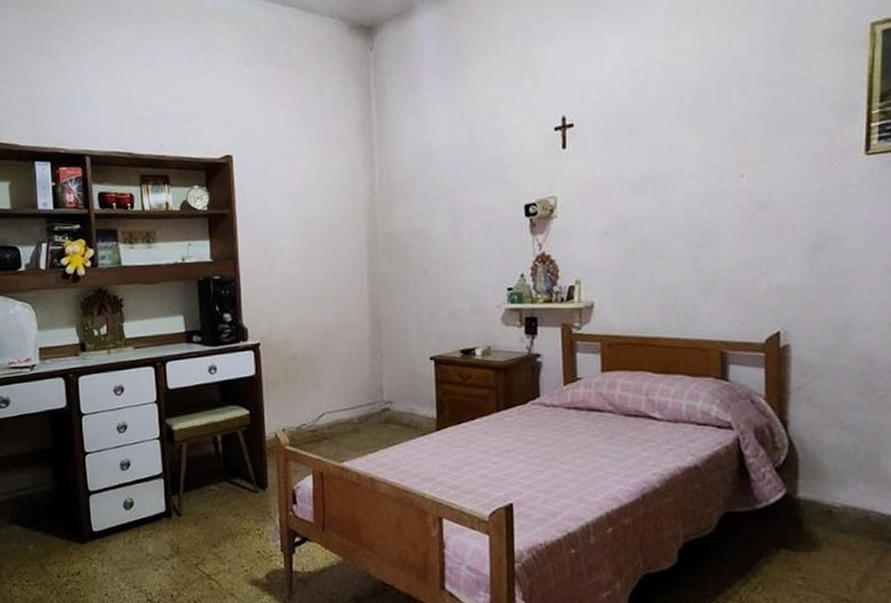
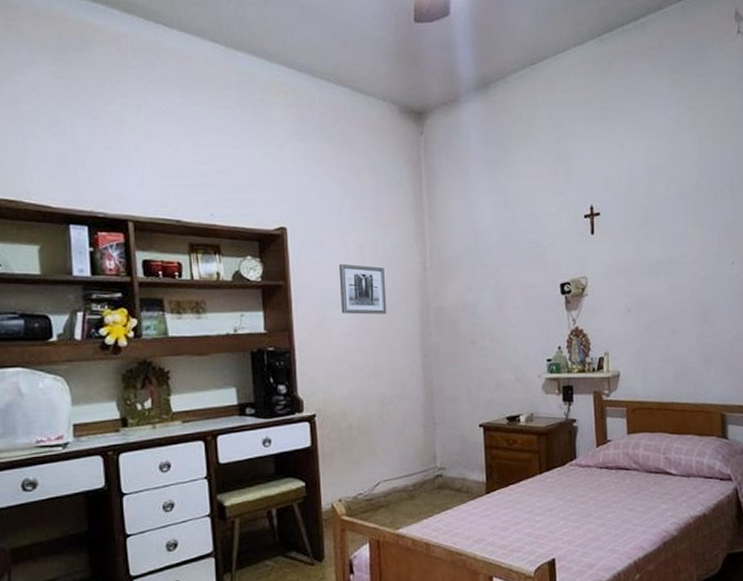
wall art: none [283,190,333,242] -> present [338,263,387,315]

